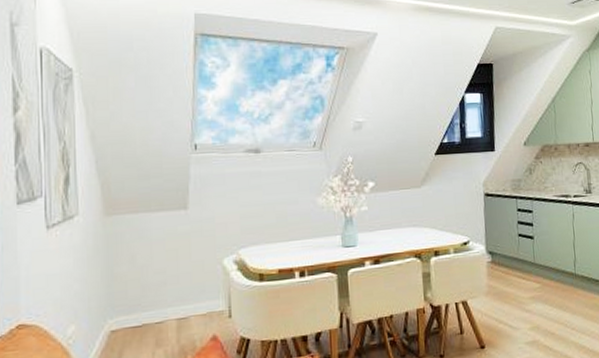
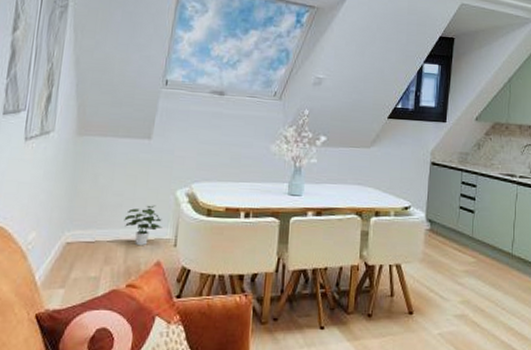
potted plant: none [170,278,214,323] -> present [124,205,163,246]

